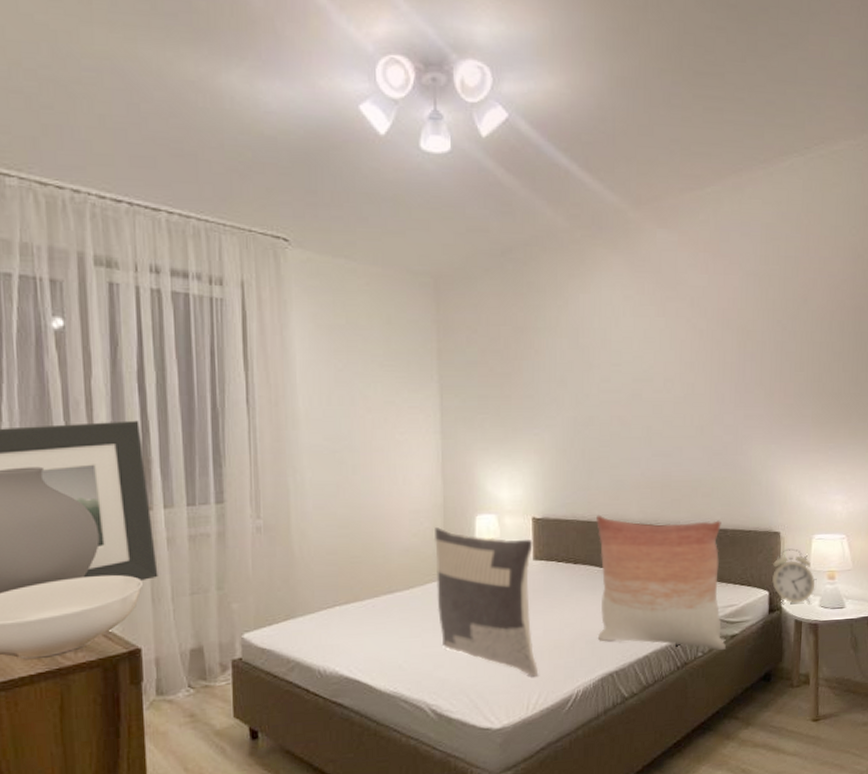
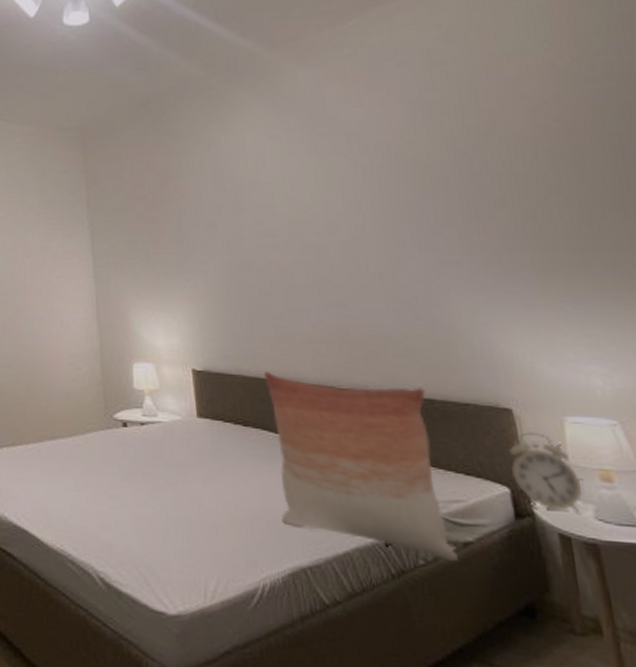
pillow: present [433,527,537,677] -> none [92,373,214,558]

